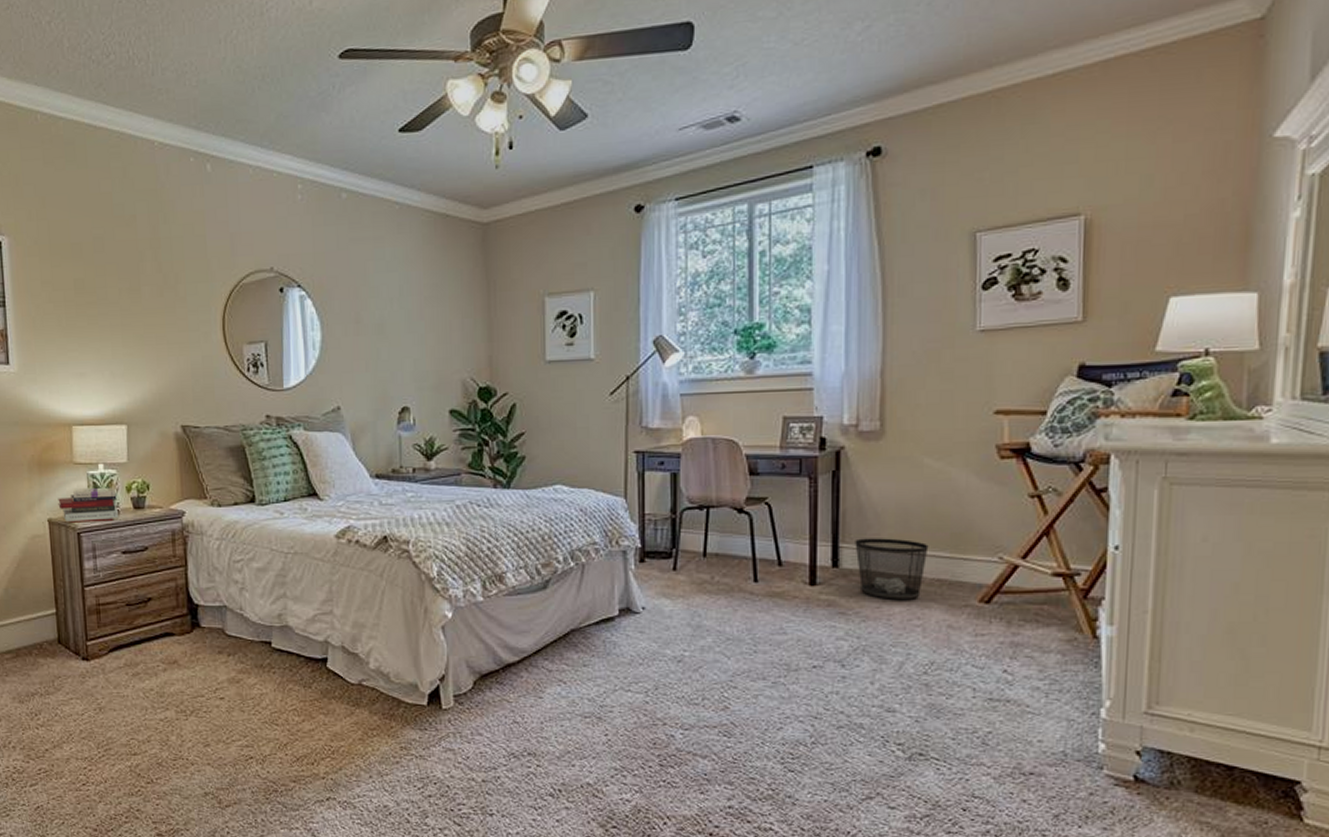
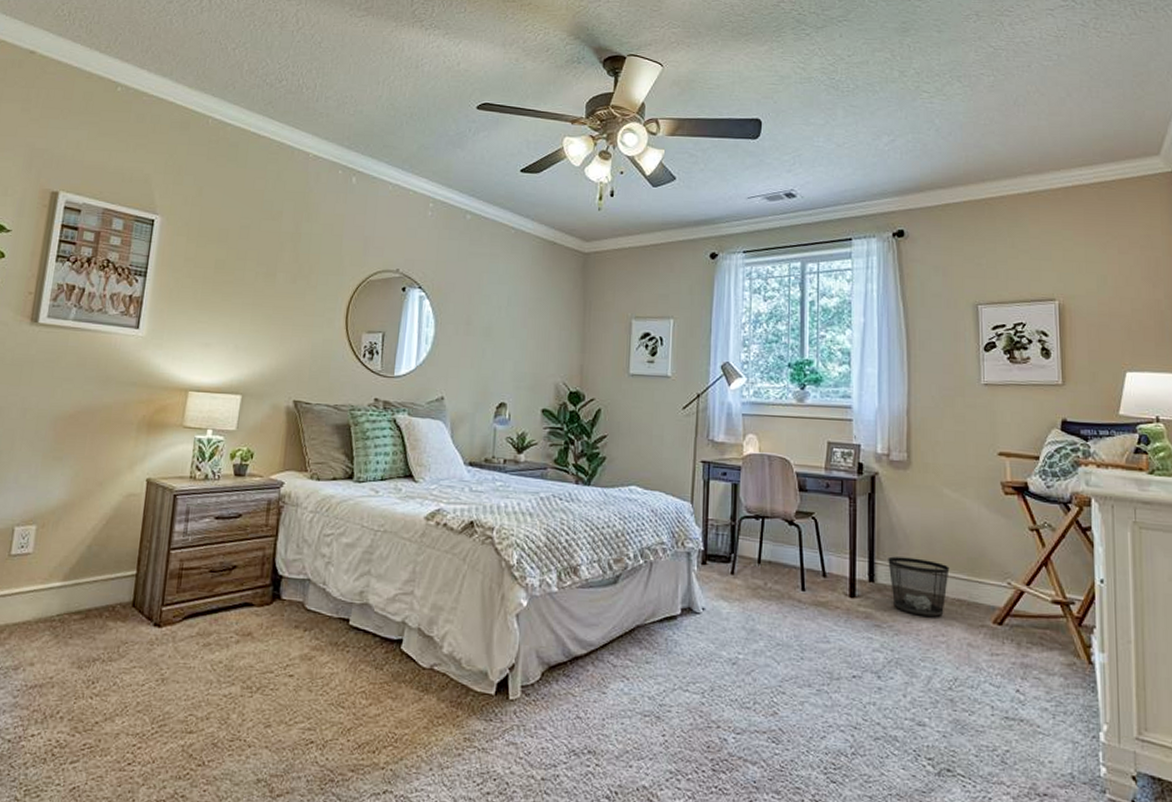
books: present [58,487,118,523] -> none [160,451,220,487]

